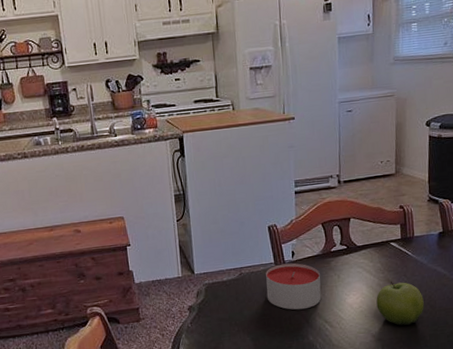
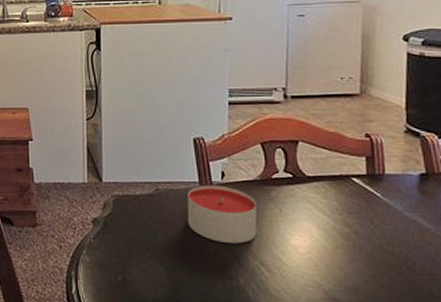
fruit: present [376,281,424,326] -> none [330,226,398,288]

